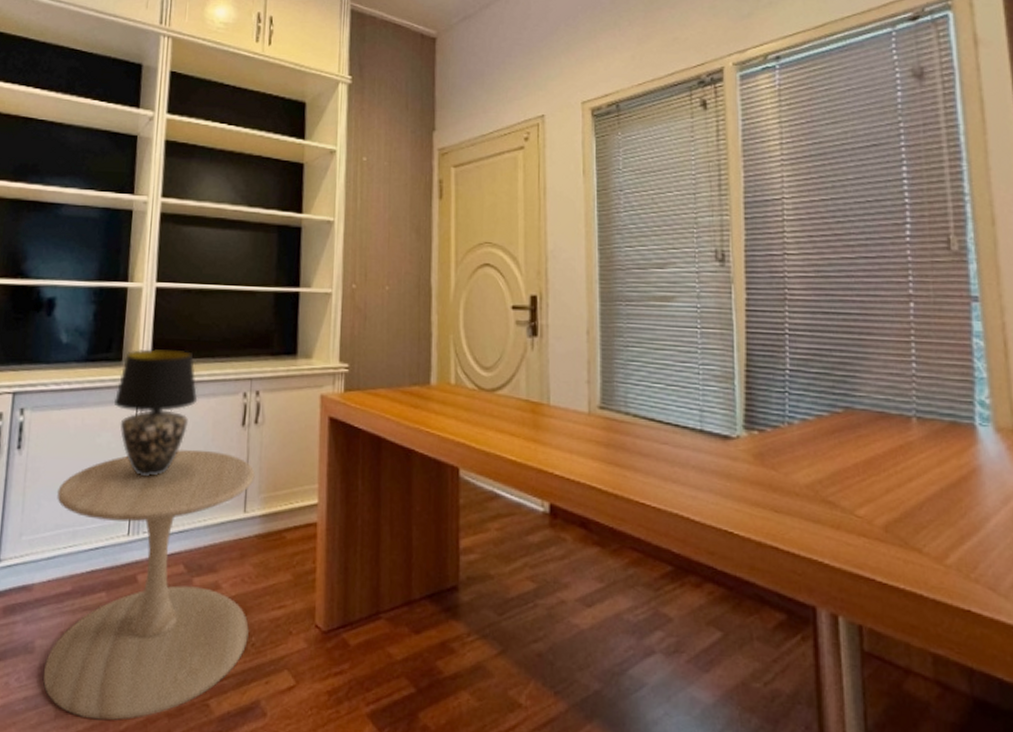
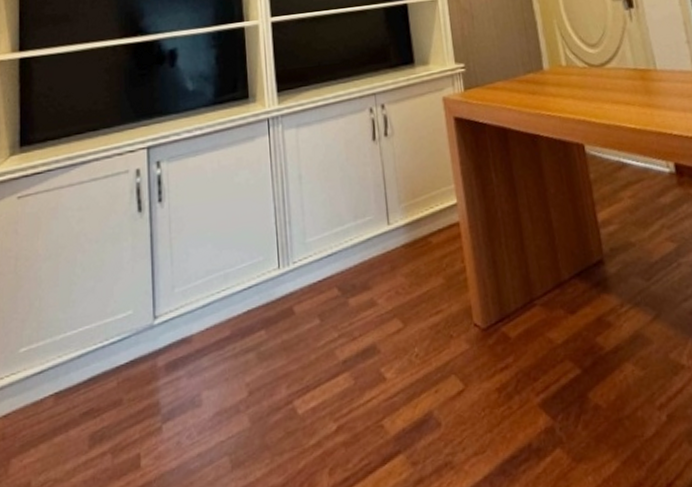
side table: present [43,448,255,721] -> none [204,170,412,464]
table lamp: present [113,349,198,476] -> none [246,77,327,207]

